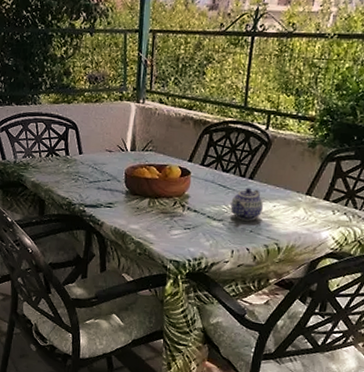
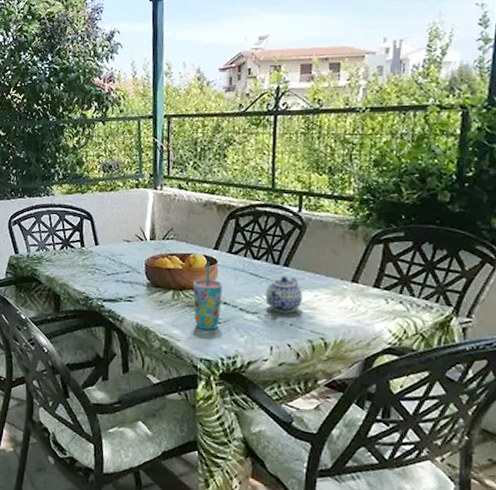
cup: none [166,172,194,235] -> present [193,261,223,330]

